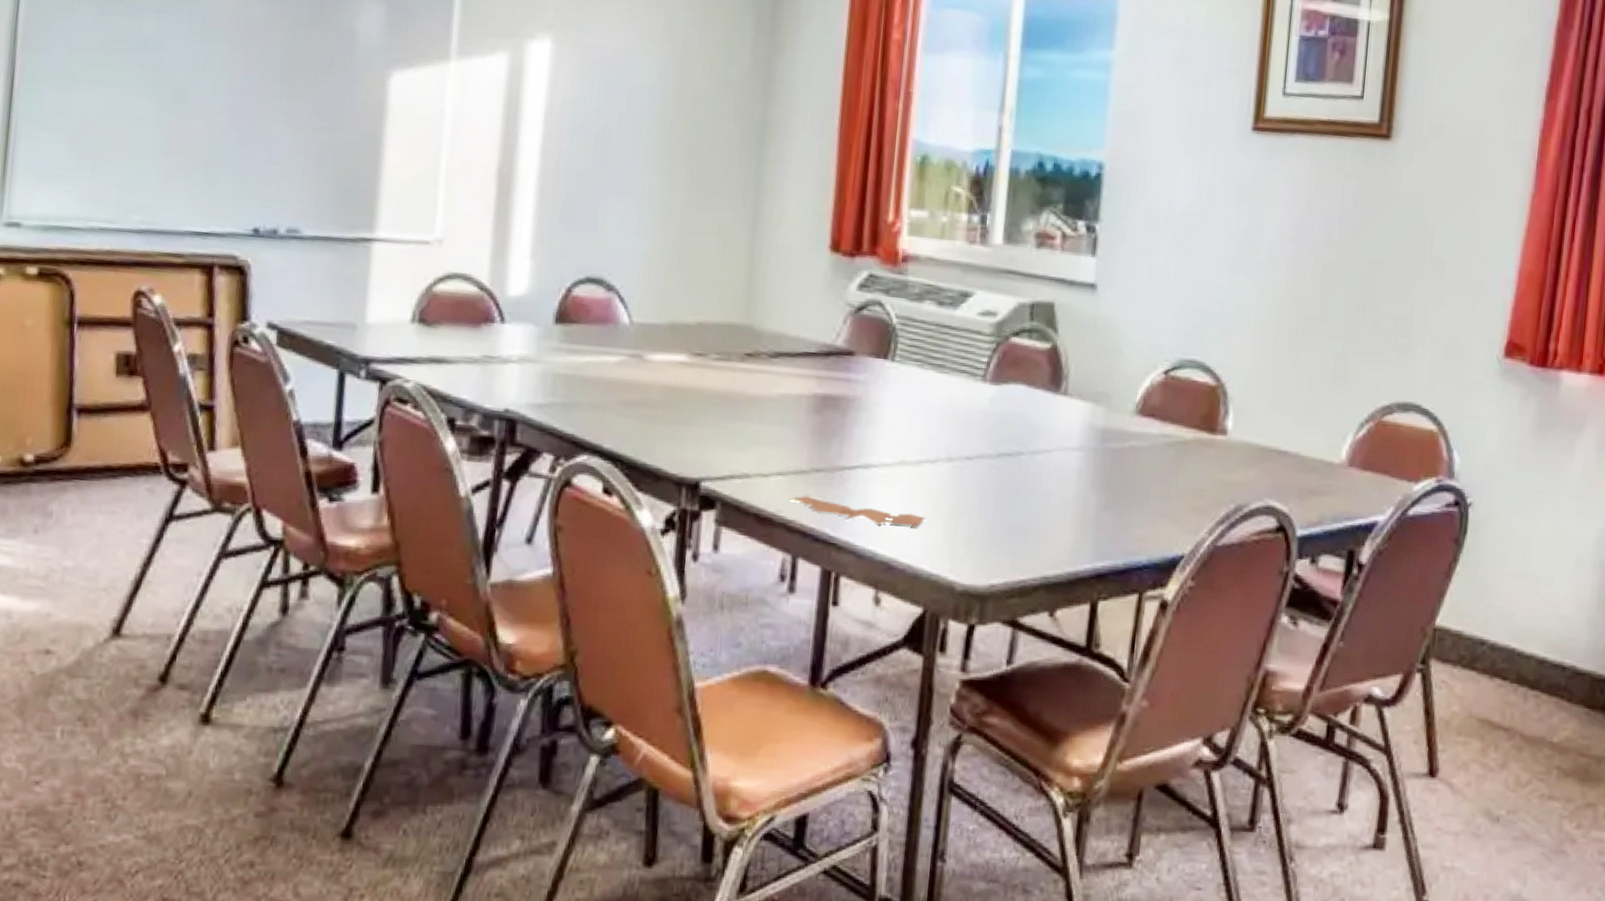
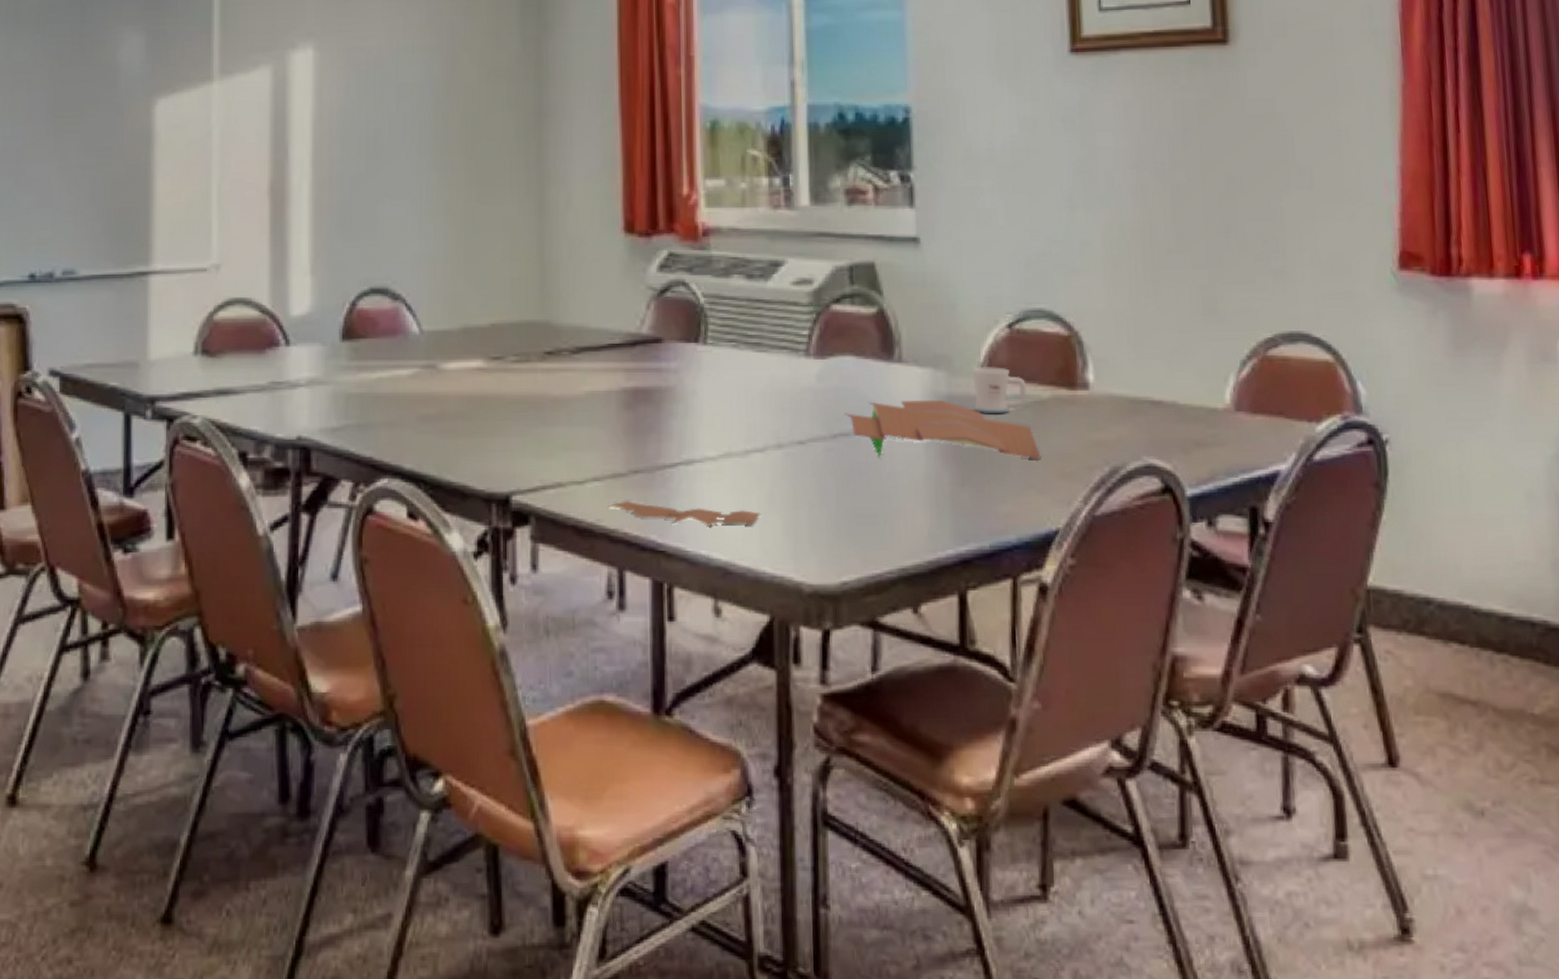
papers: none [1010,427,1178,493] -> present [844,401,1041,459]
mug: none [1125,406,1174,449] -> present [972,367,1027,414]

